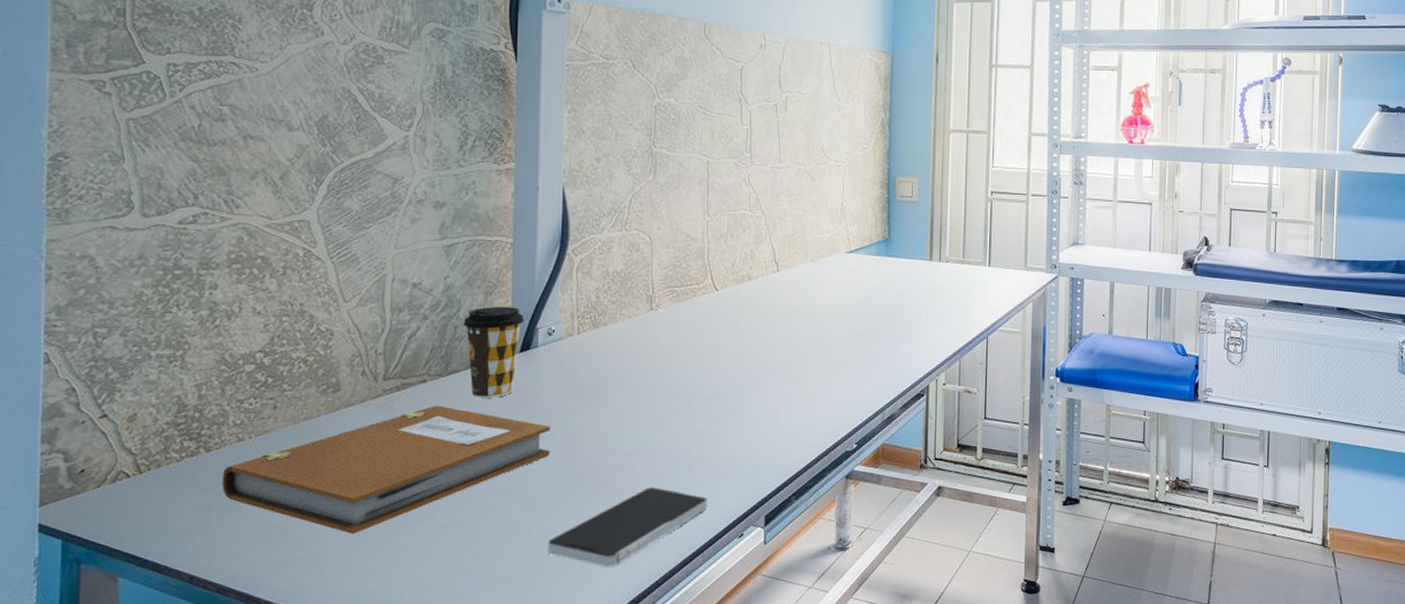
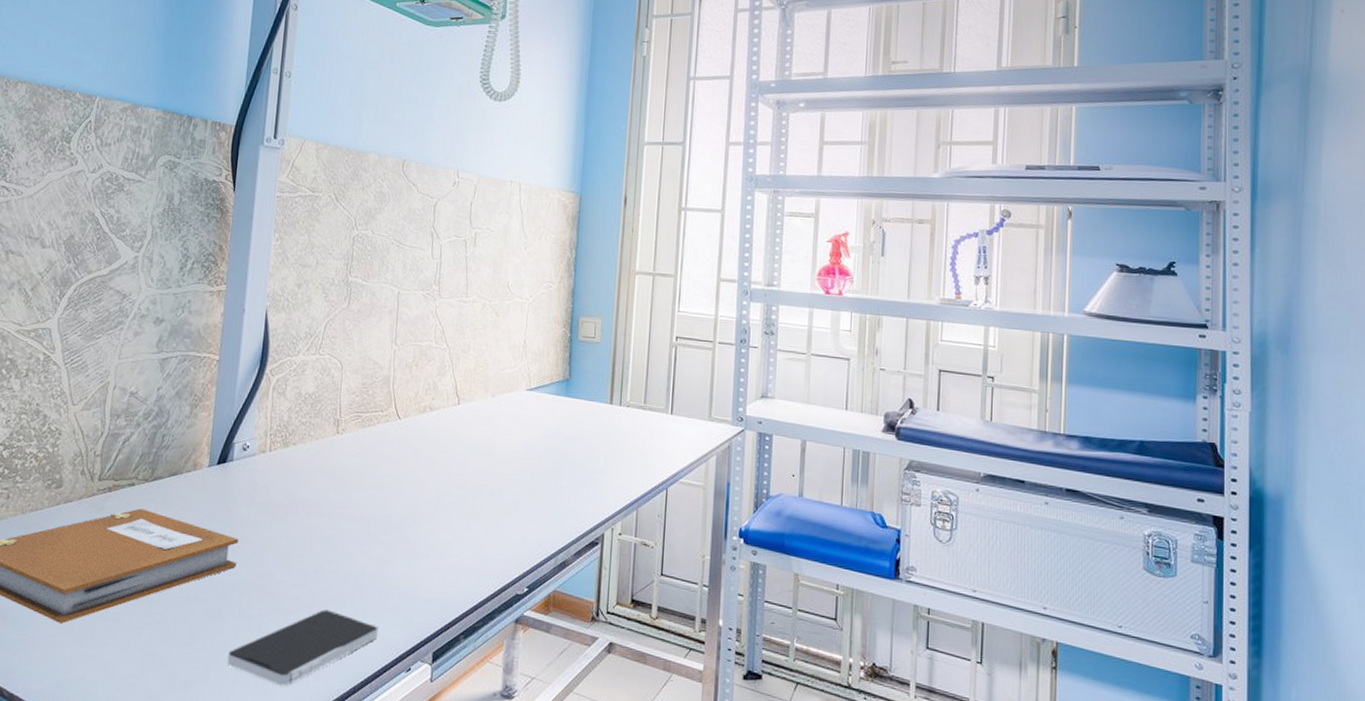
coffee cup: present [463,306,525,398] -> none [170,419,224,506]

